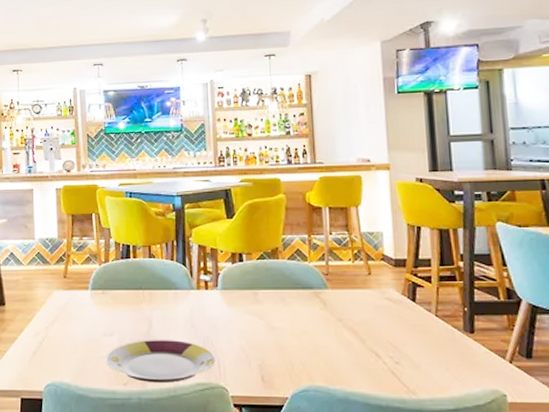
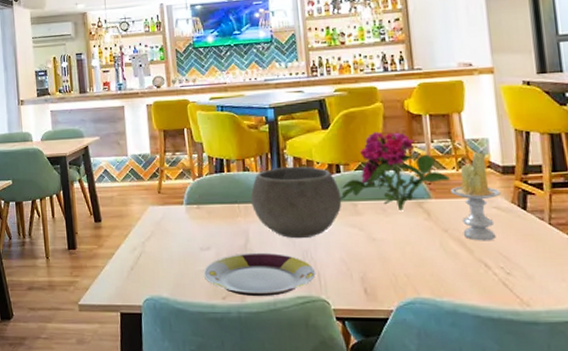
bowl: none [155,254,243,326] -> present [250,166,342,239]
flower: none [242,222,346,301] -> present [340,132,450,212]
candle: none [346,245,393,331] -> present [451,152,501,241]

